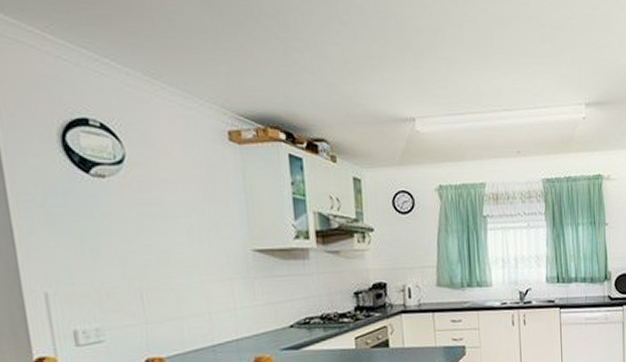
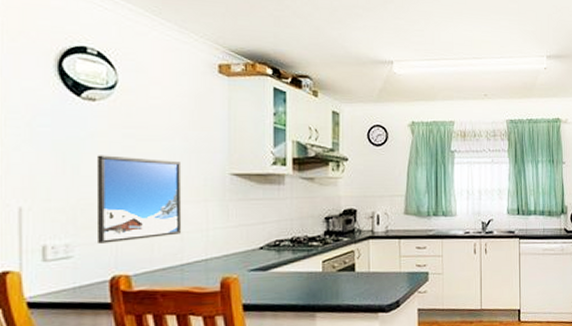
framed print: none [115,235,210,327] -> present [98,155,182,244]

